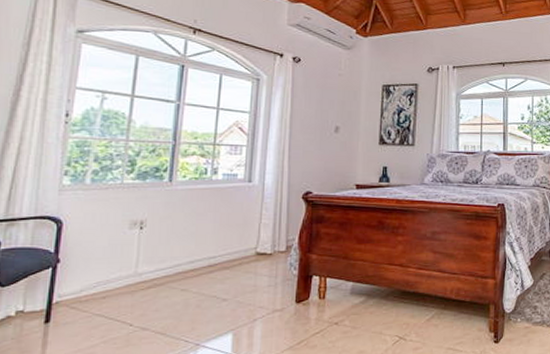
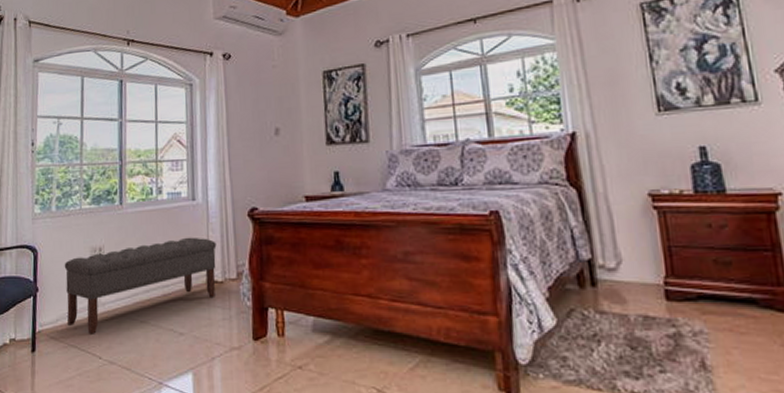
bench: none [94,214,269,303] -> present [64,237,217,334]

